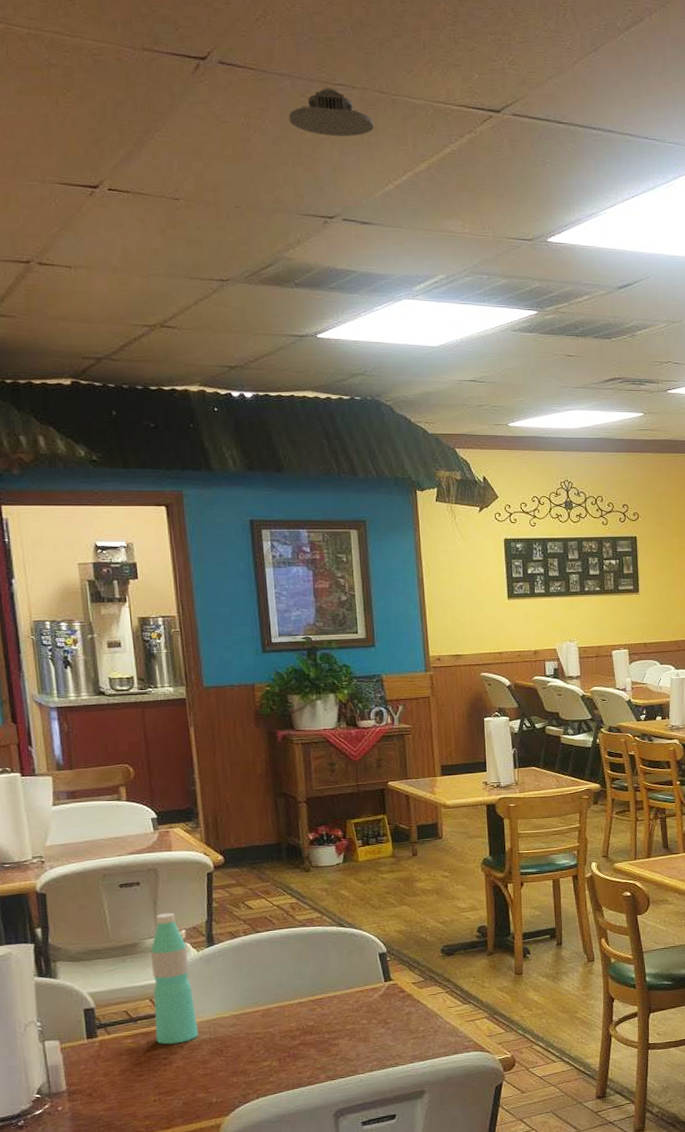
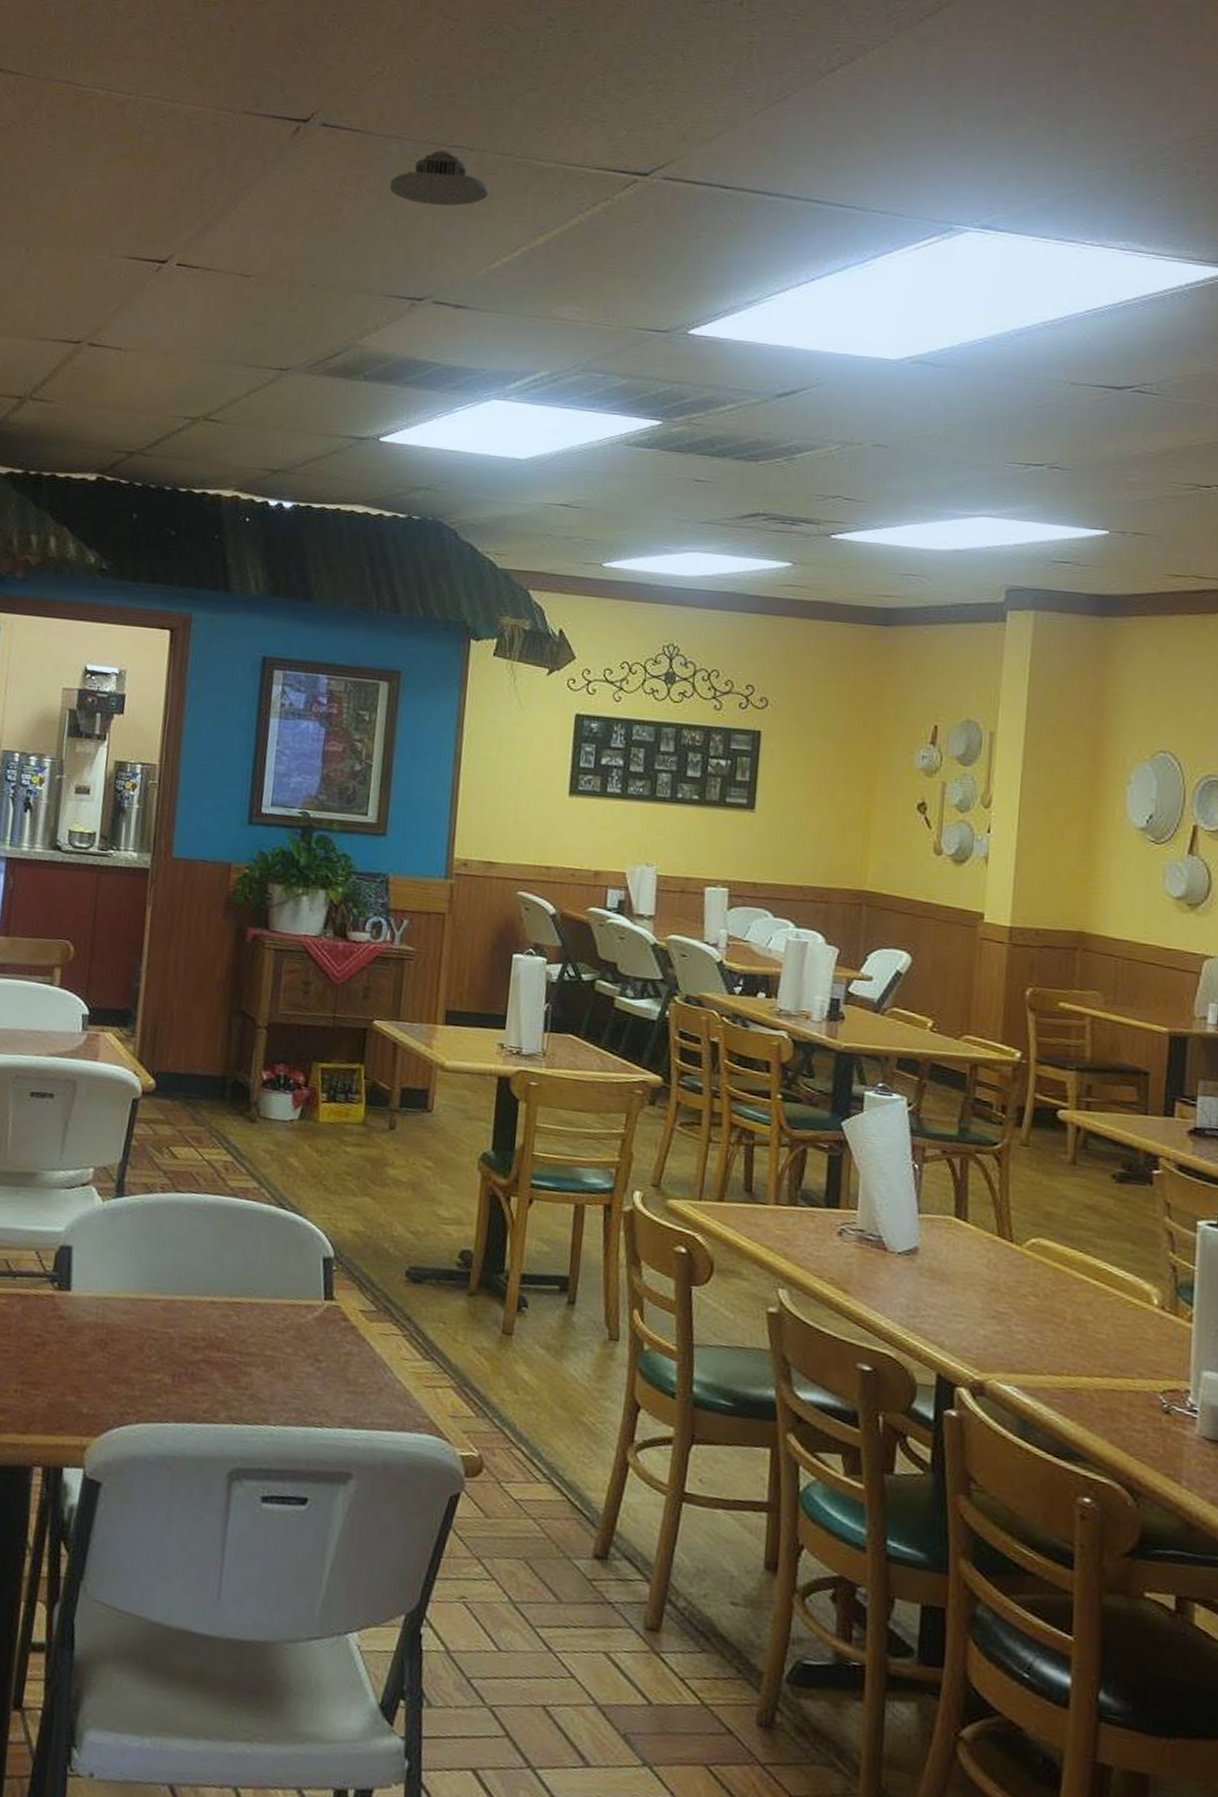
water bottle: present [150,912,199,1045] -> none [33,1140,92,1320]

